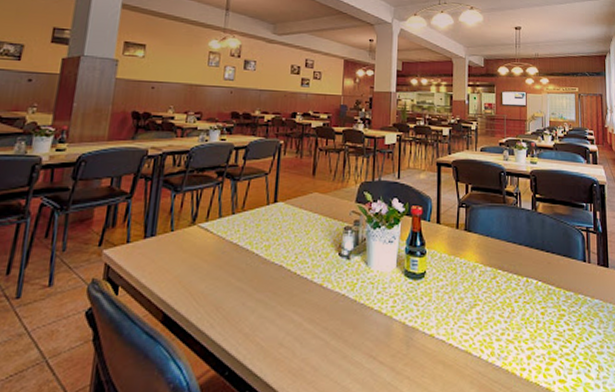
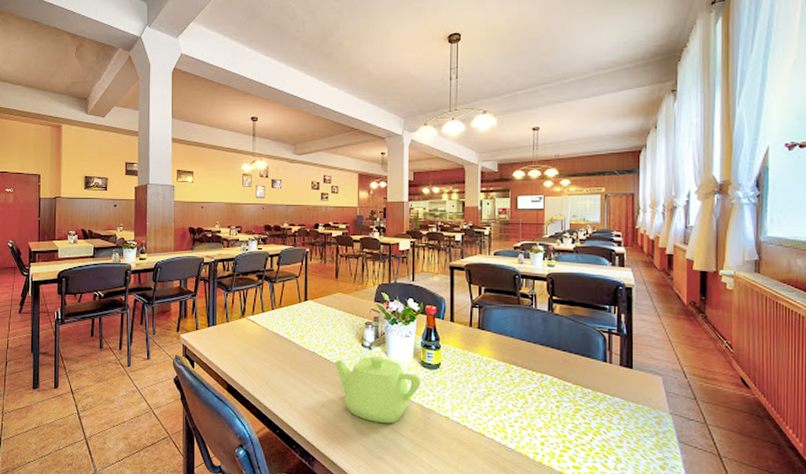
teapot: none [305,266,404,350] -> present [334,355,421,424]

